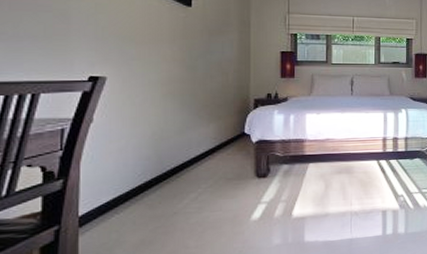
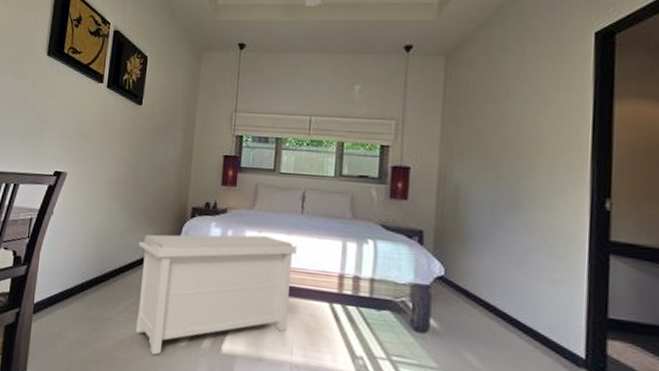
bench: none [201,115,350,235] -> present [135,234,297,355]

